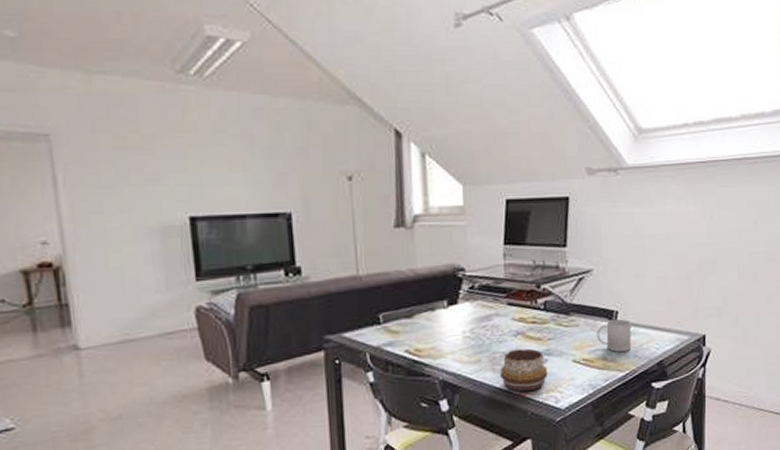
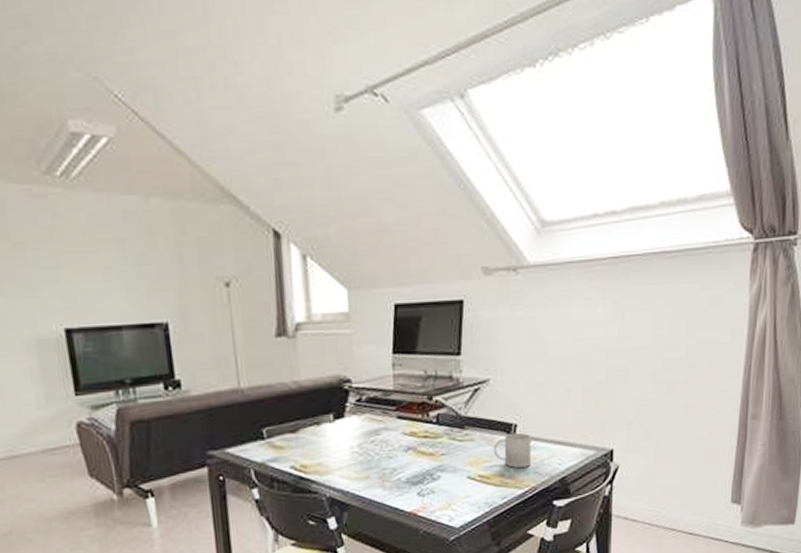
decorative bowl: present [500,348,548,392] -> none [390,464,442,510]

